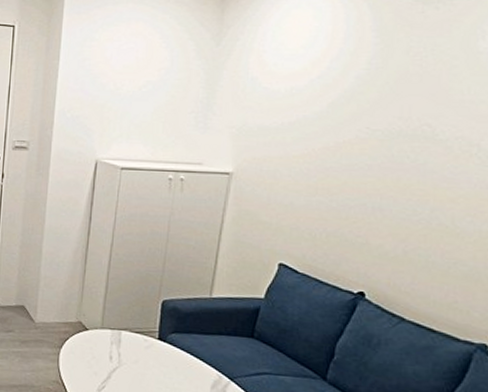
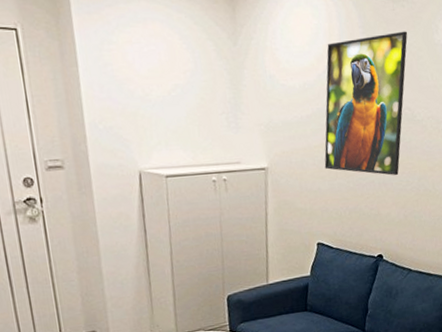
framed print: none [302,36,440,202] -> present [324,31,408,176]

